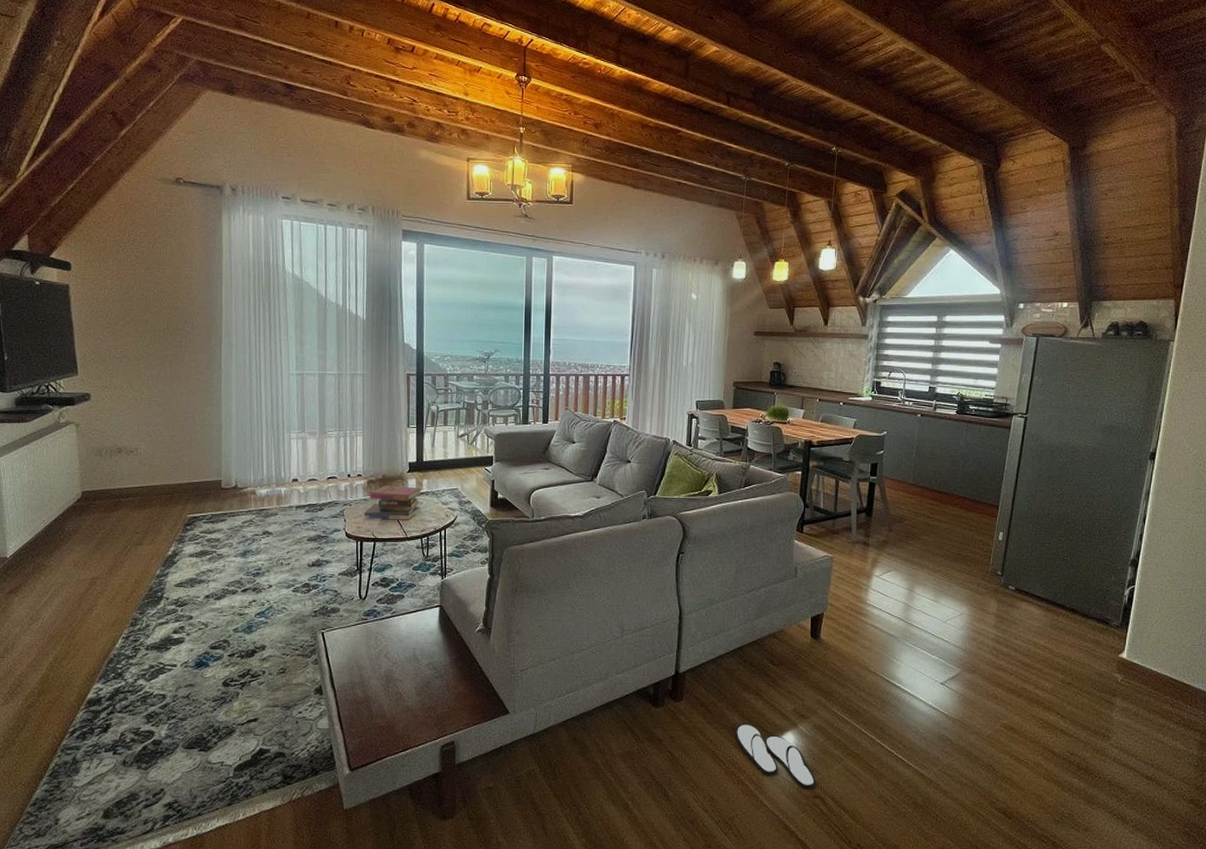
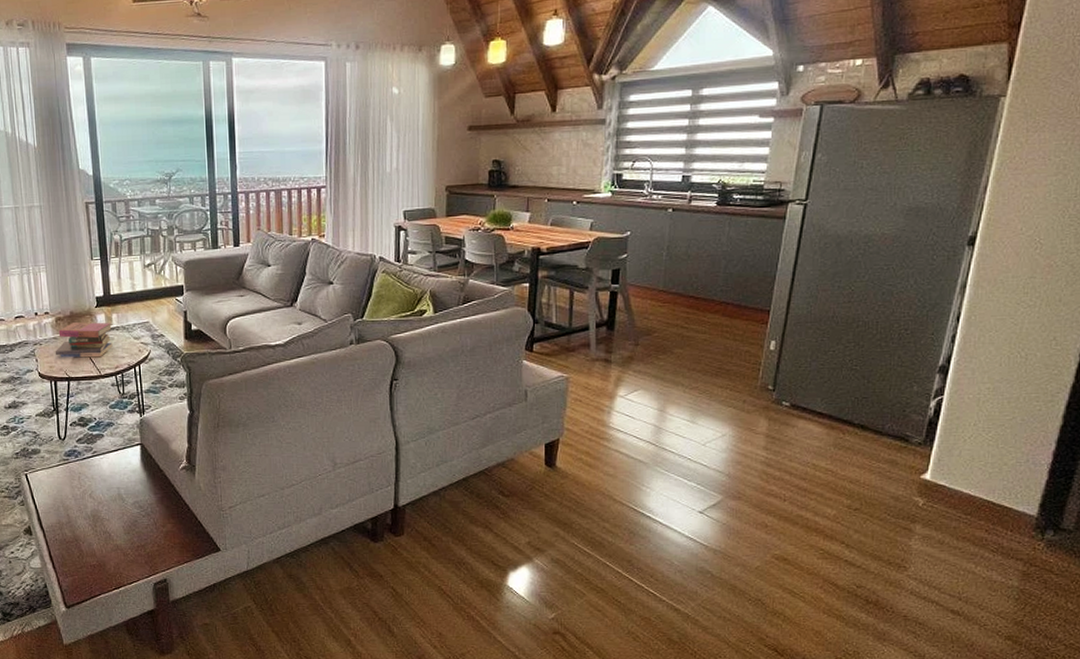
slippers: present [735,723,817,789] -> none [463,557,556,625]

